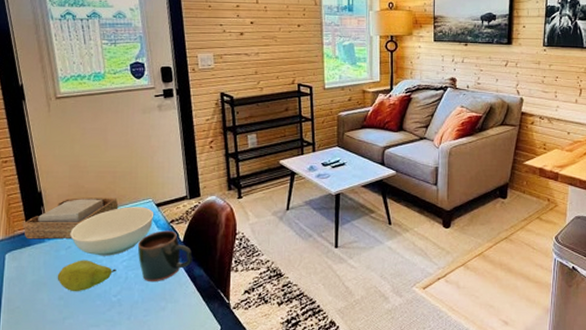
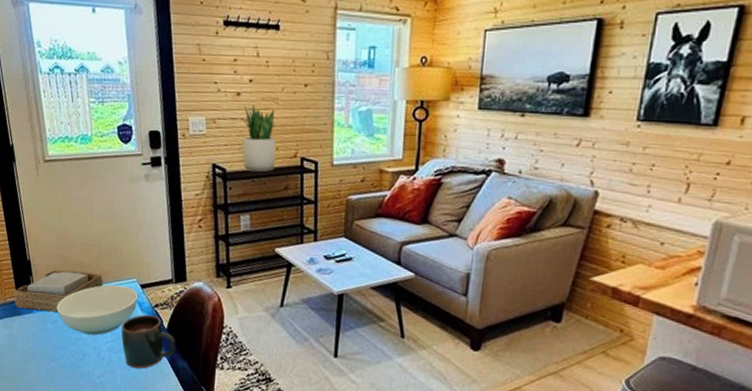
fruit: present [57,260,116,292] -> none [44,335,100,369]
planter: none [247,43,276,98] -> present [242,105,276,173]

